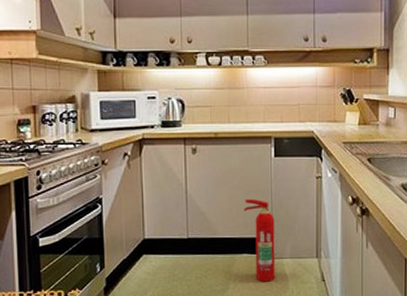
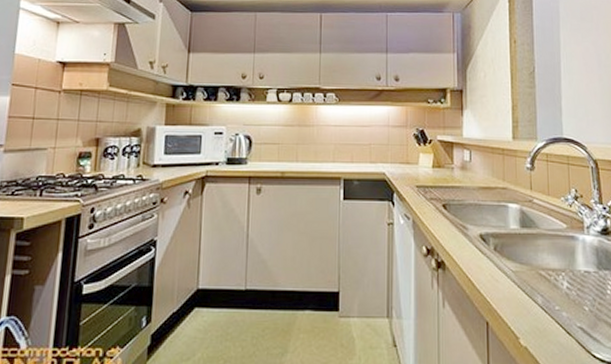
fire extinguisher: present [243,198,275,282] -> none [308,245,342,345]

